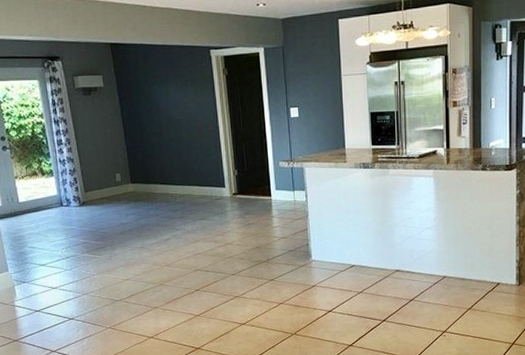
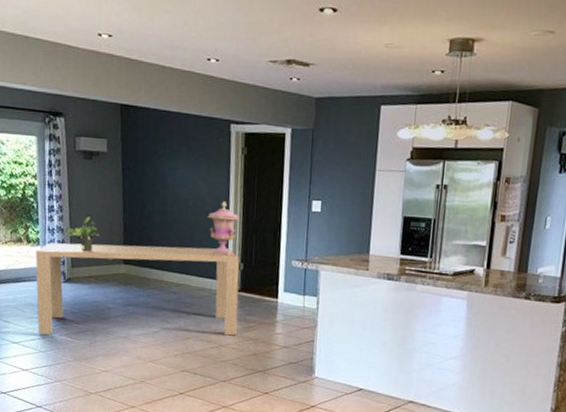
dining table: none [50,160,239,255] -> present [35,242,239,336]
potted plant: none [75,145,107,177] -> present [65,217,100,252]
decorative urn: none [200,118,229,167] -> present [207,201,240,256]

